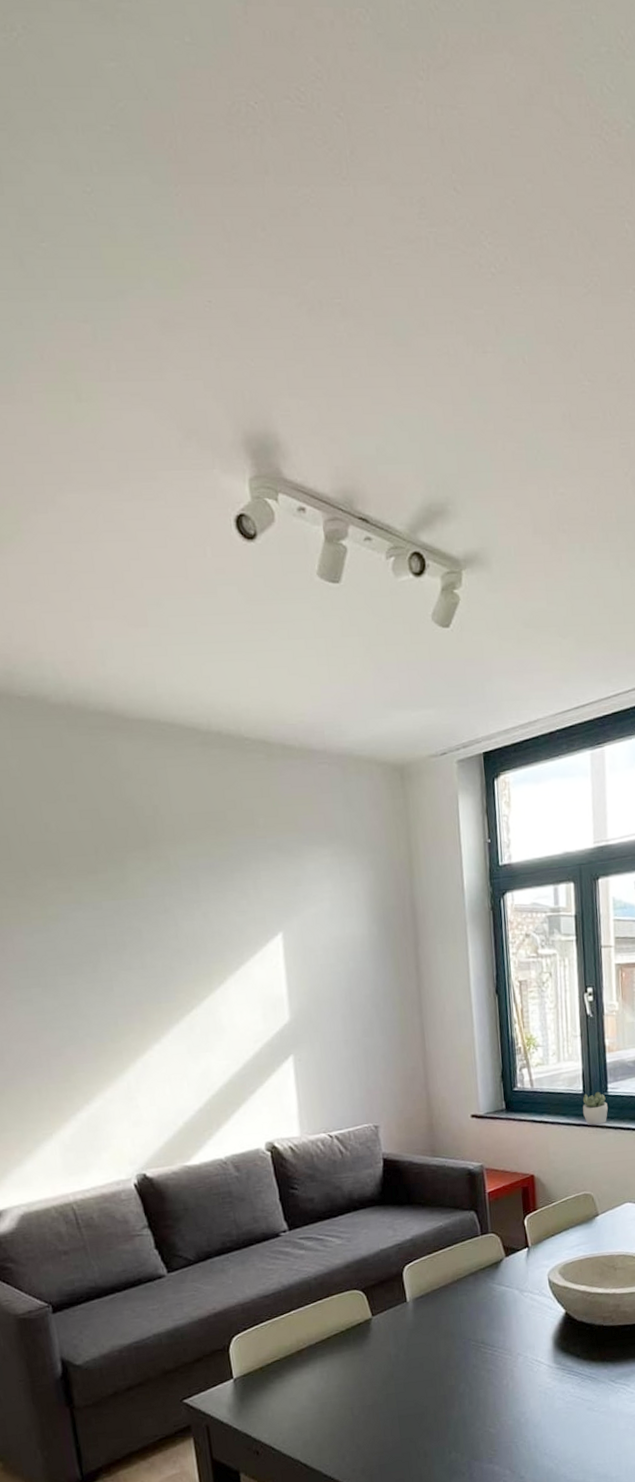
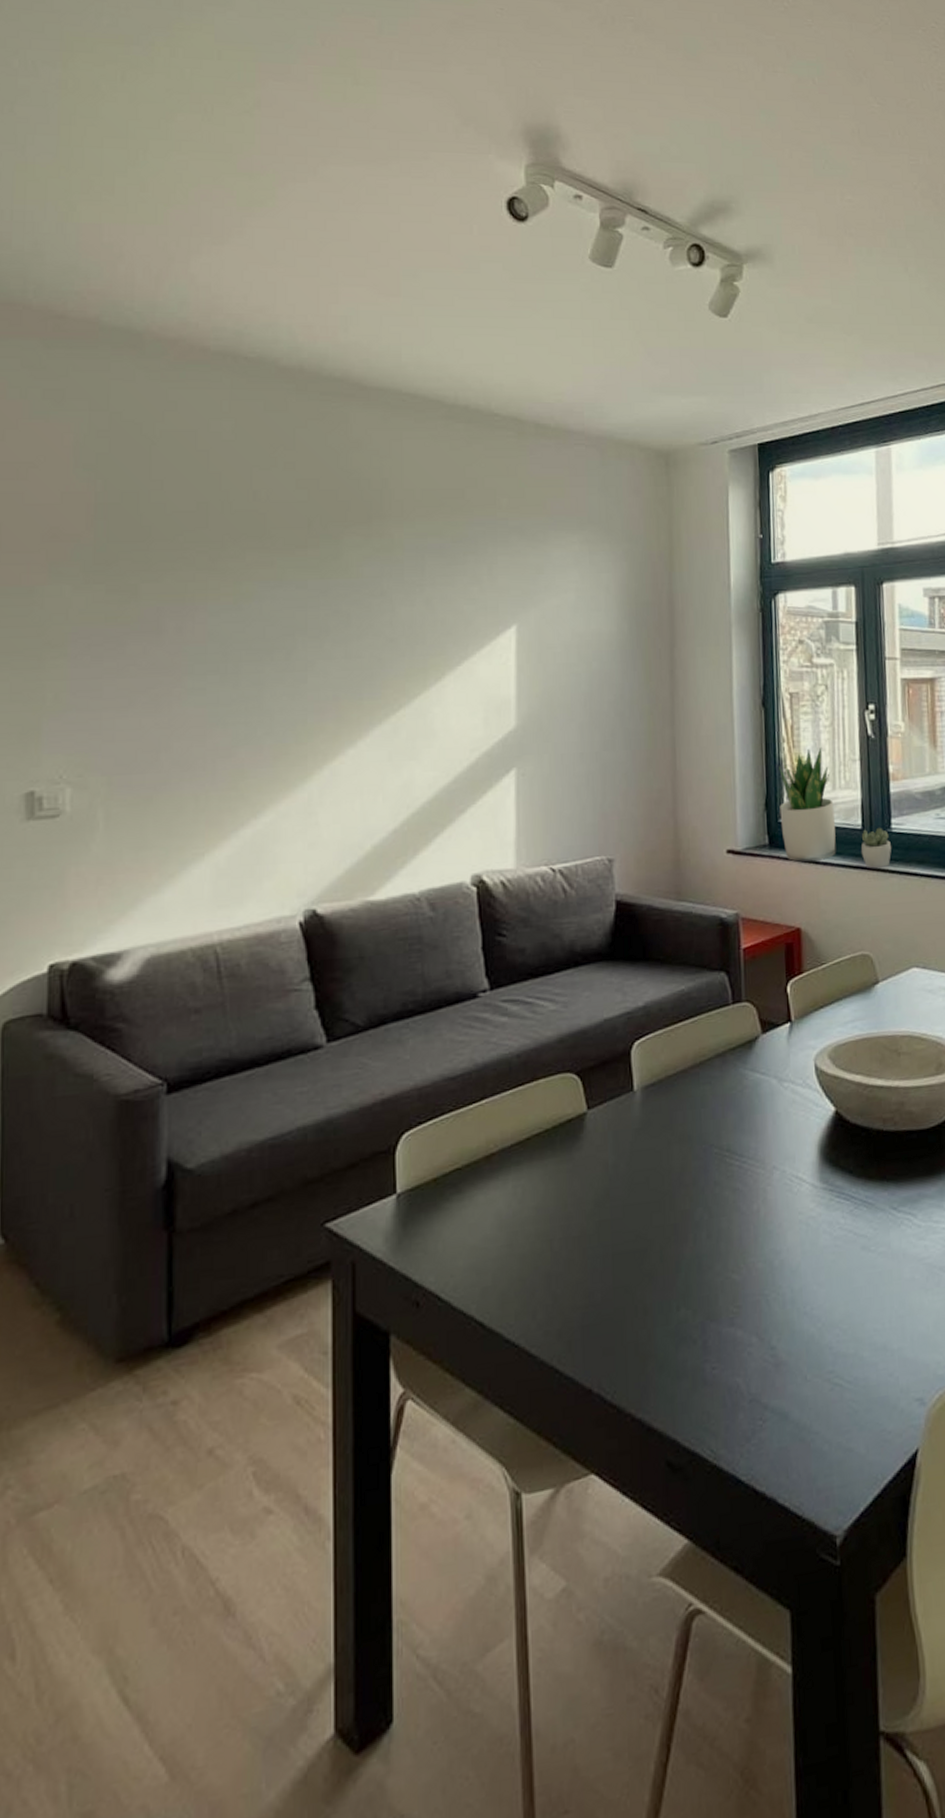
planter: none [512,1026,562,1123] -> present [779,747,836,863]

